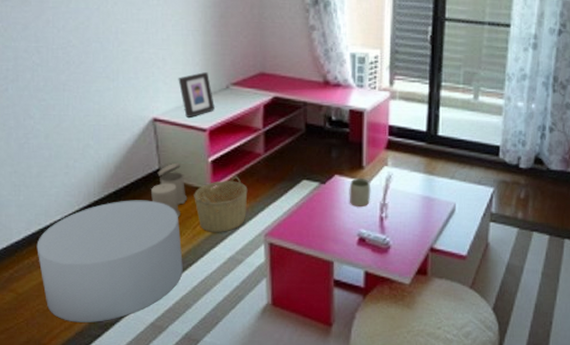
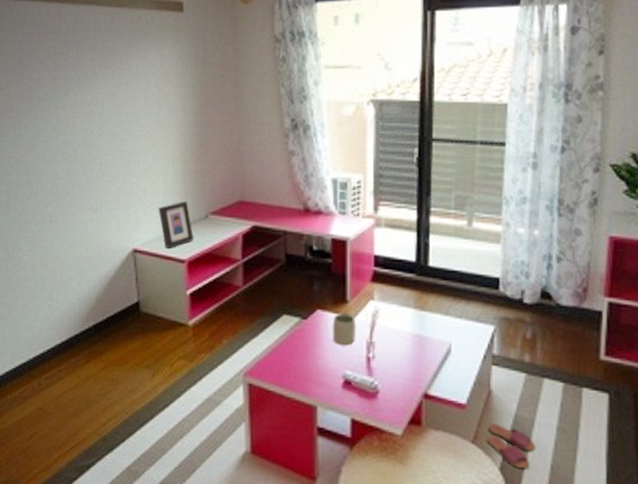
pouf: present [36,200,183,322] -> none [19,334,160,464]
trash bin: present [151,162,188,218] -> none [130,295,166,354]
basket: present [194,176,248,232] -> none [172,310,226,370]
slippers: none [483,271,523,307] -> present [487,423,535,468]

